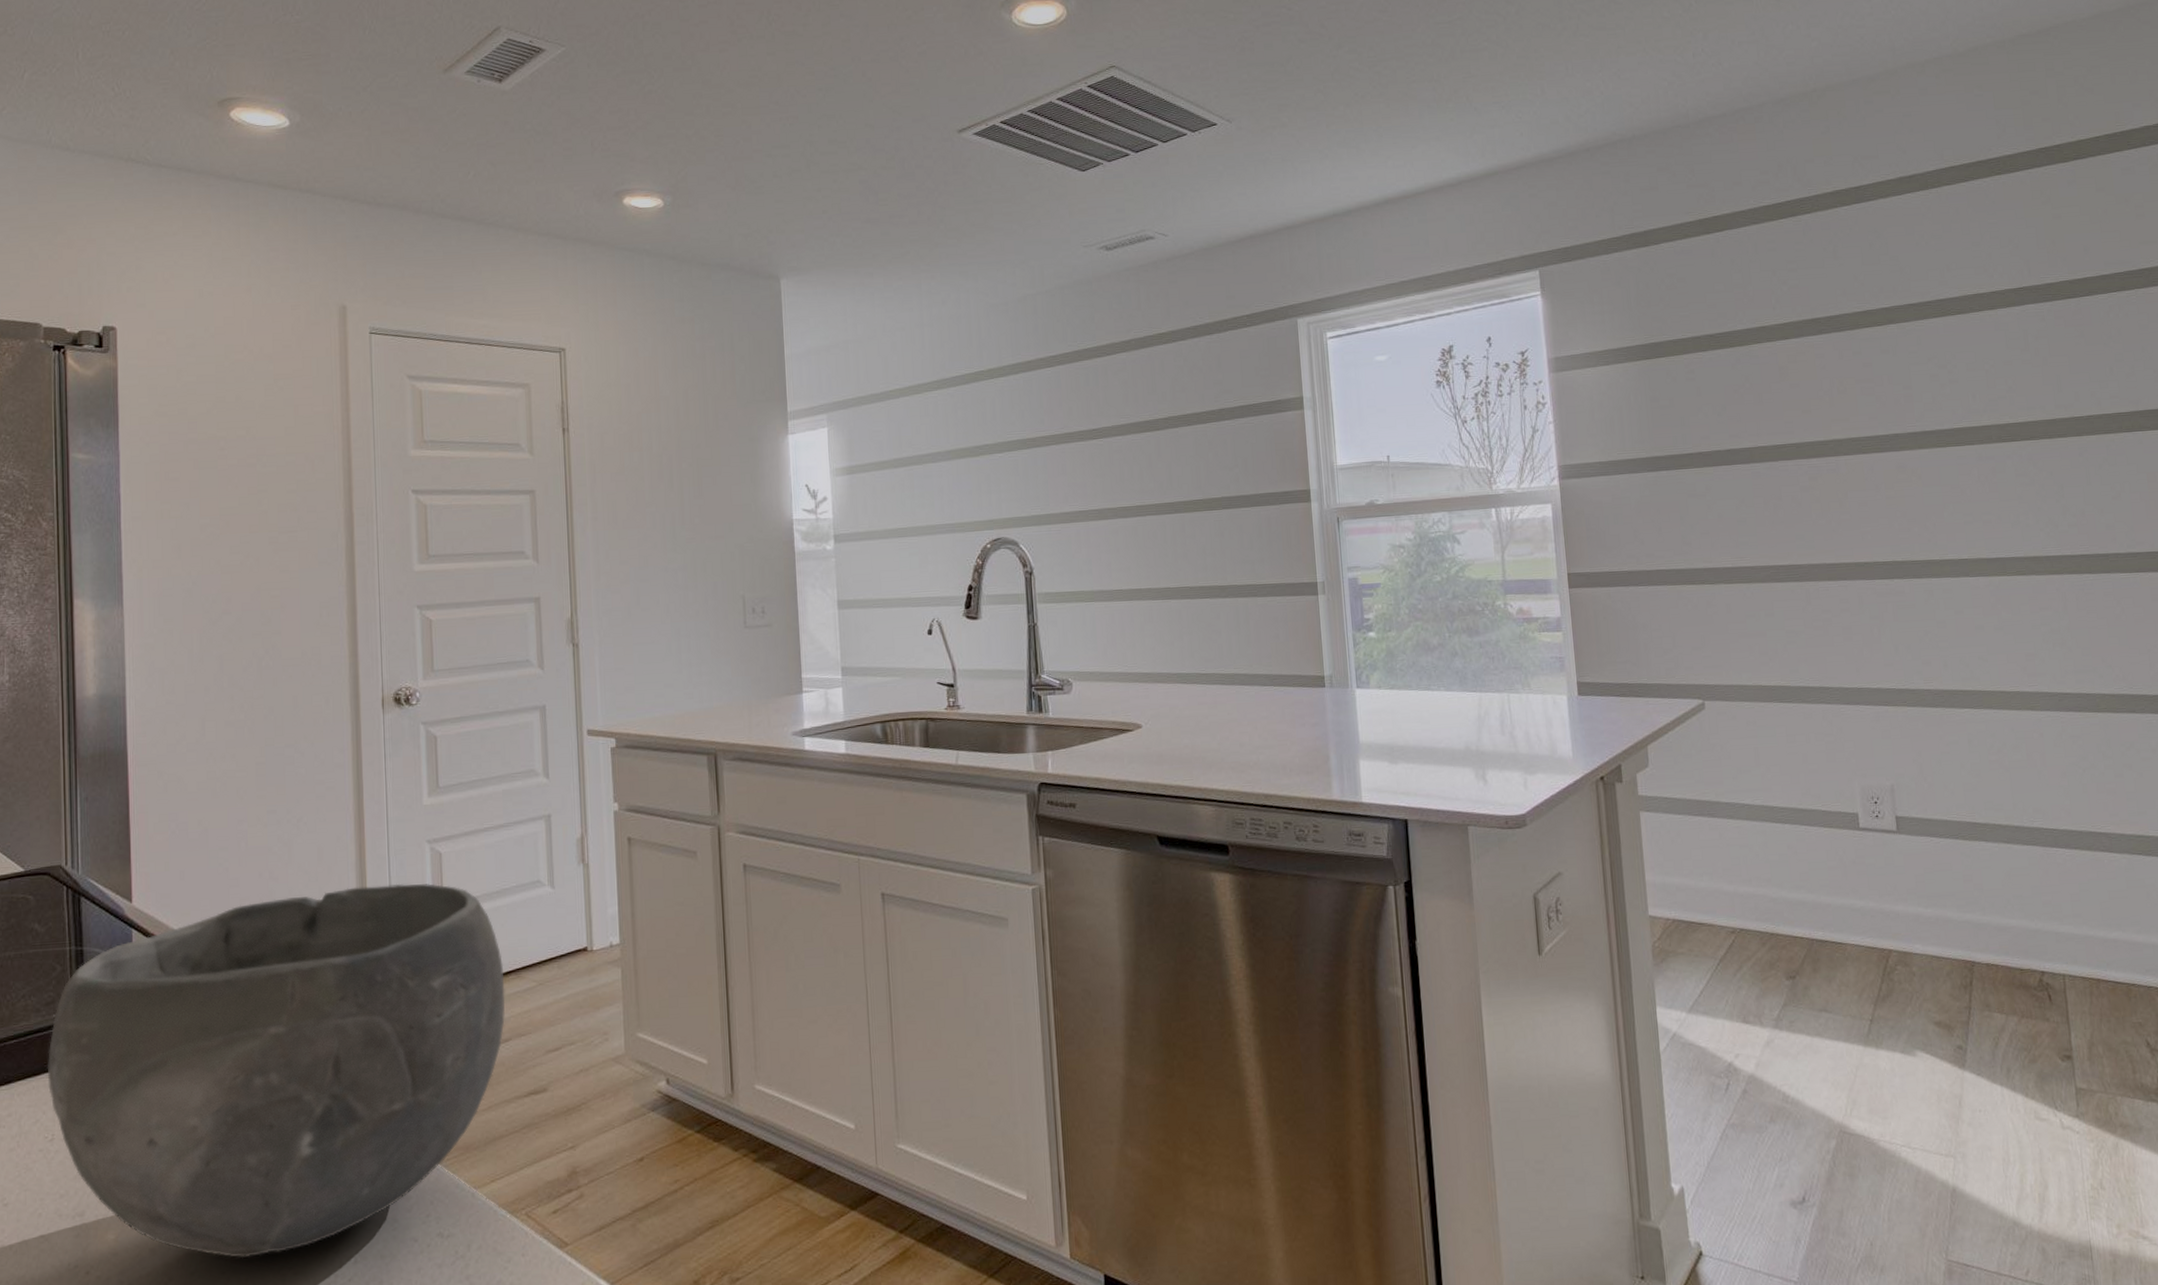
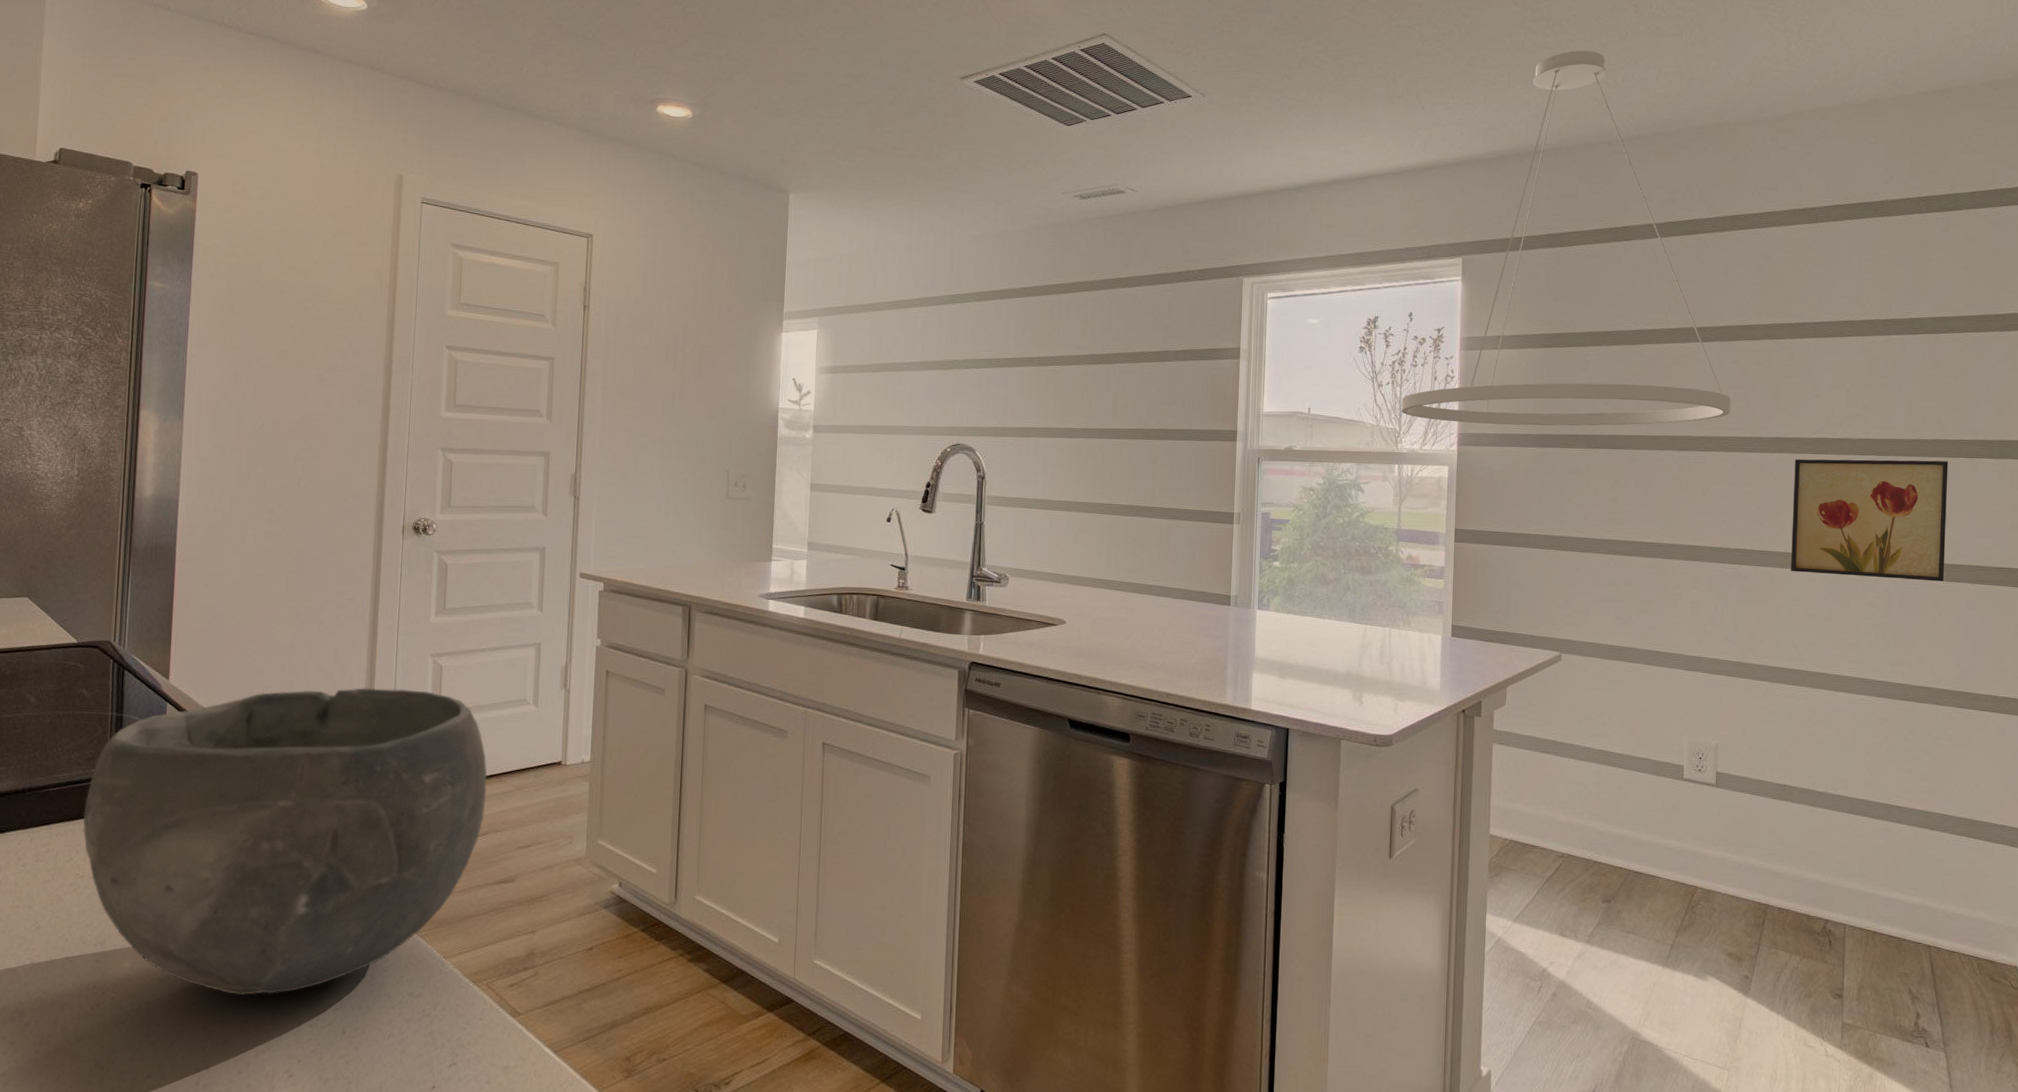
pendant light: none [1490,27,1859,454] -> present [1401,50,1731,426]
wall art: none [1938,437,2122,581] -> present [1791,459,1948,582]

